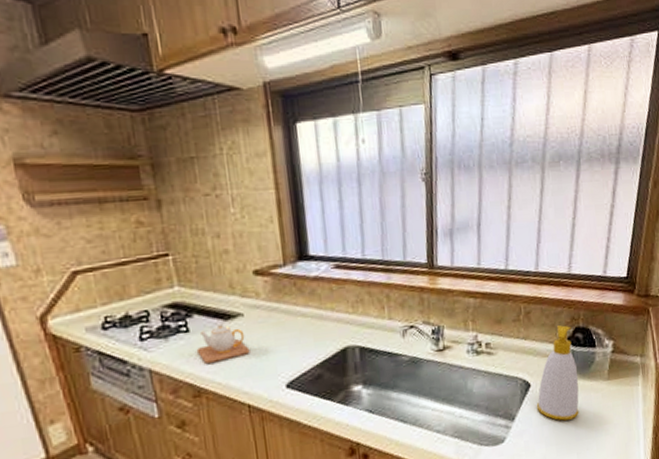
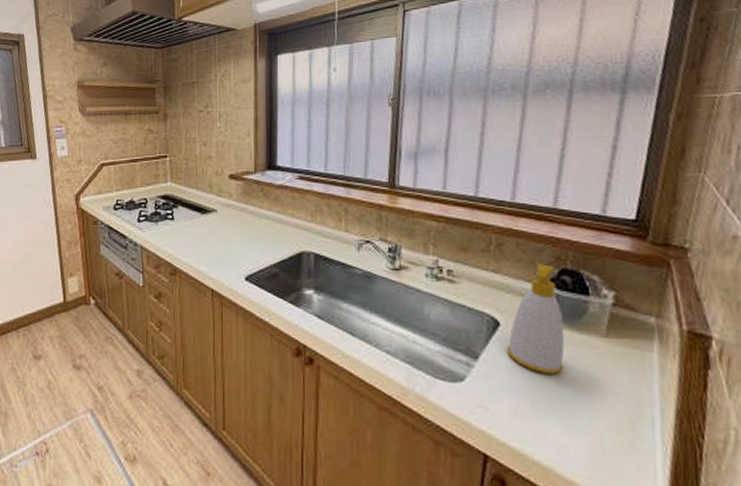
teapot: present [196,323,250,365] -> none [177,216,219,249]

